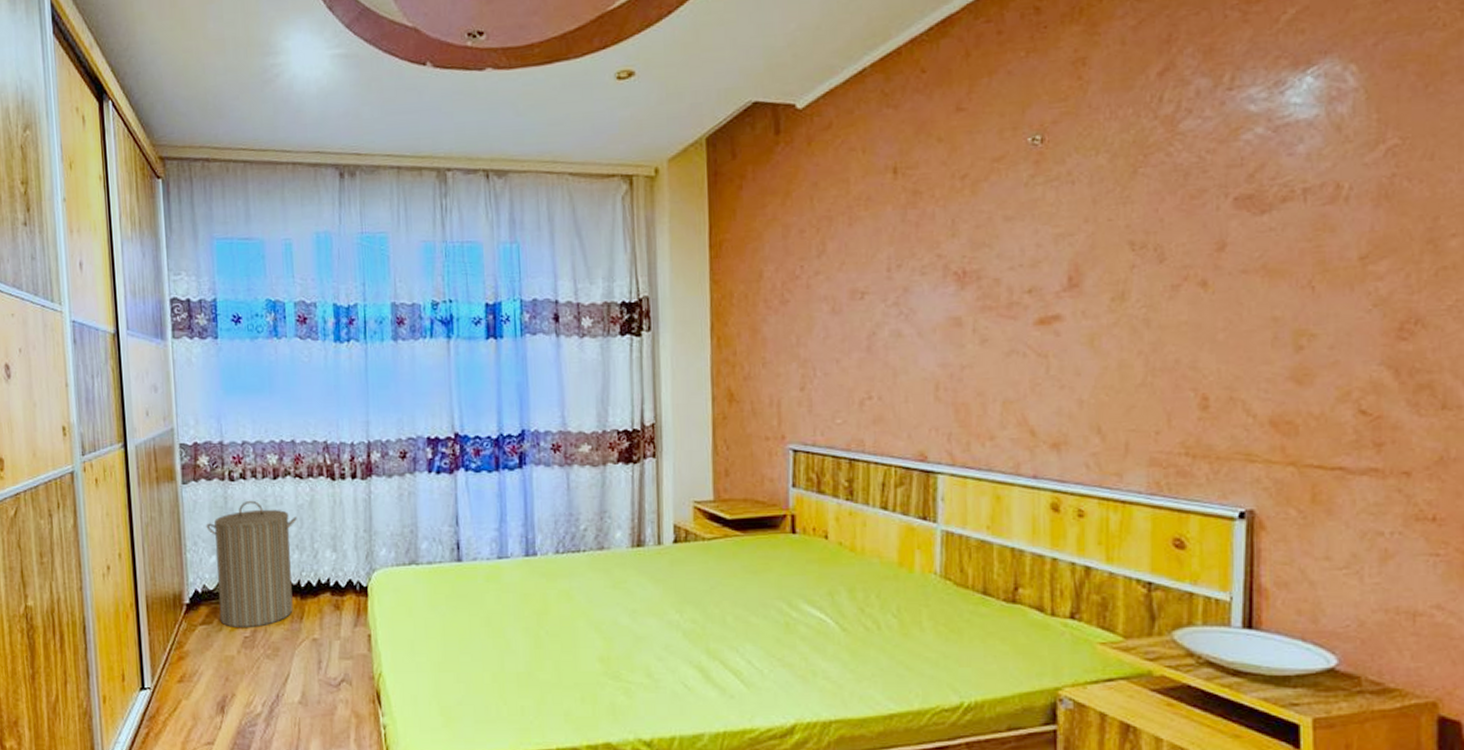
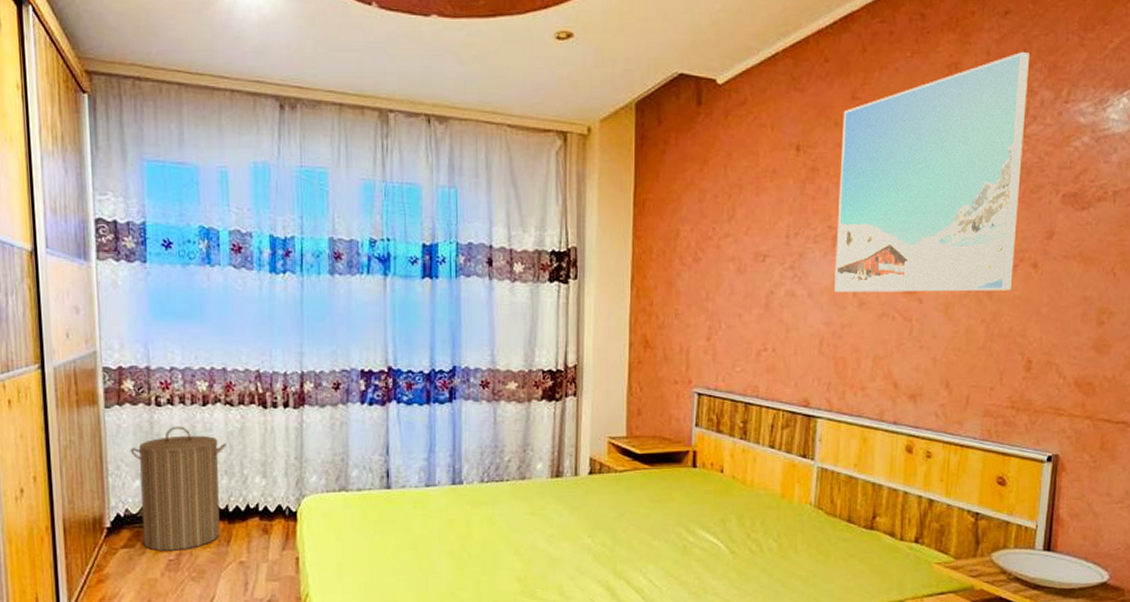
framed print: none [947,37,1178,329] -> present [834,52,1029,292]

